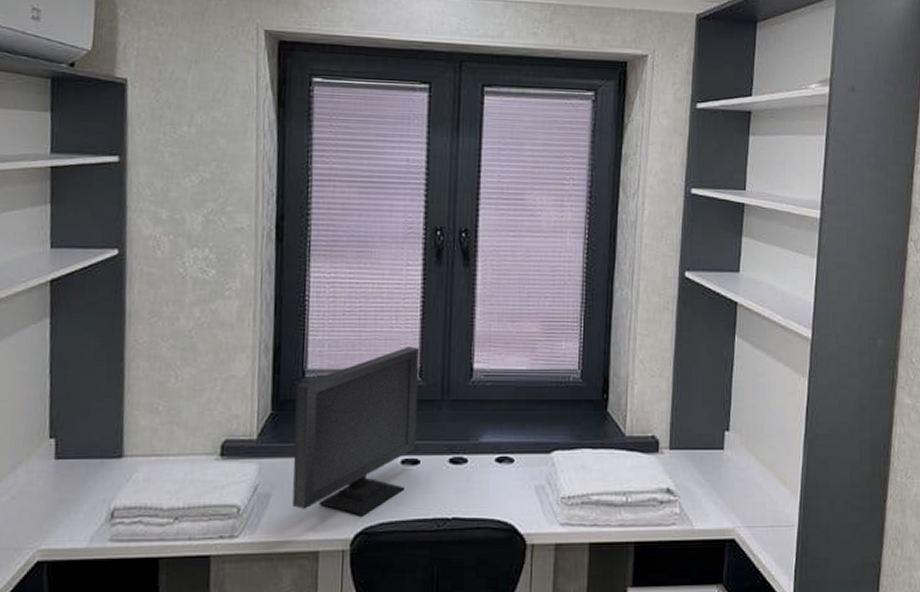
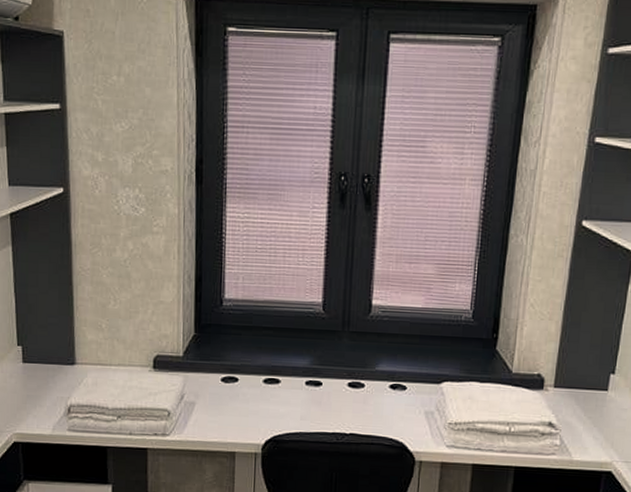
computer monitor: present [292,346,420,516] -> none [213,282,324,426]

